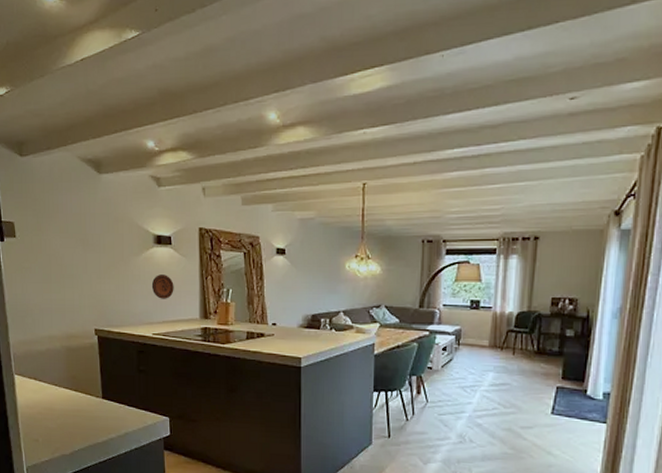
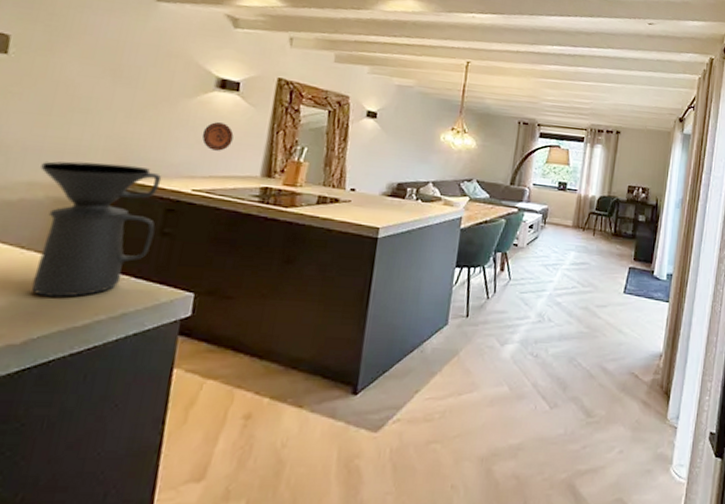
coffee maker: none [54,317,134,421] -> present [31,161,162,297]

